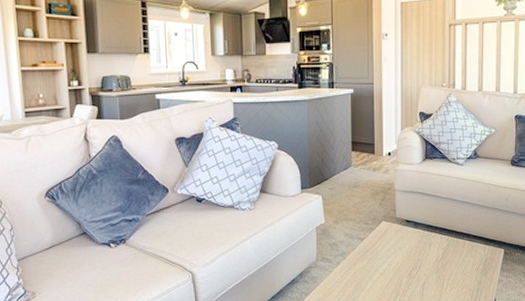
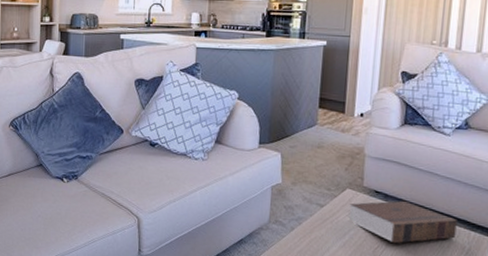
book: none [386,226,475,264] -> present [349,200,457,243]

